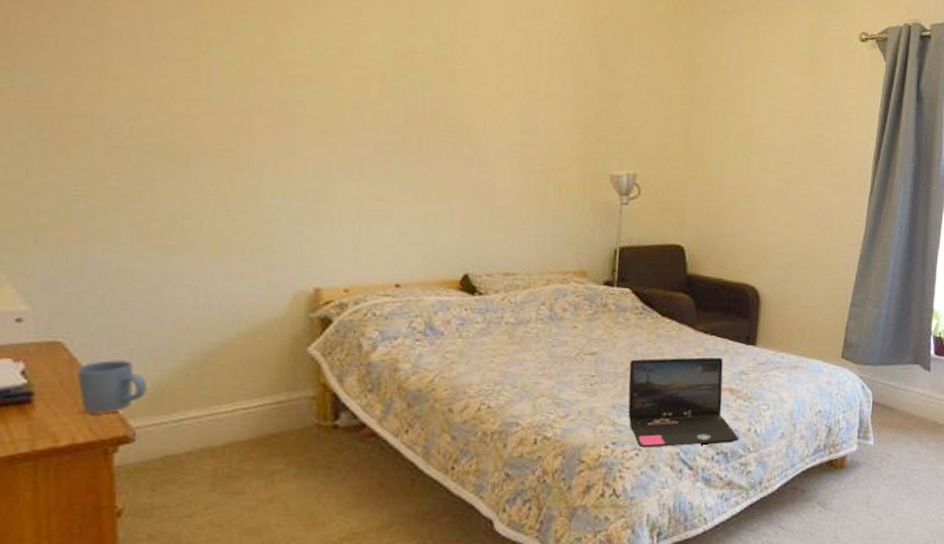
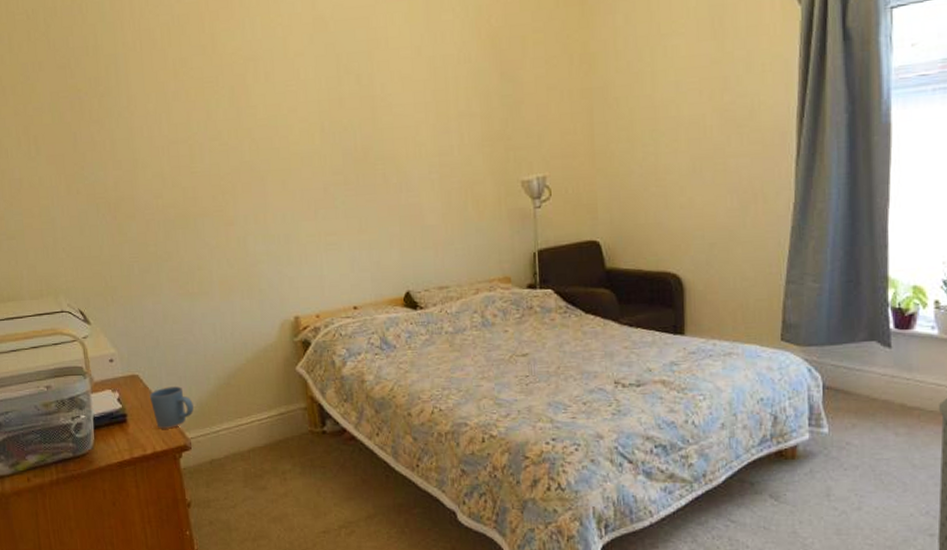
laptop: present [628,357,740,448] -> none [560,349,677,443]

